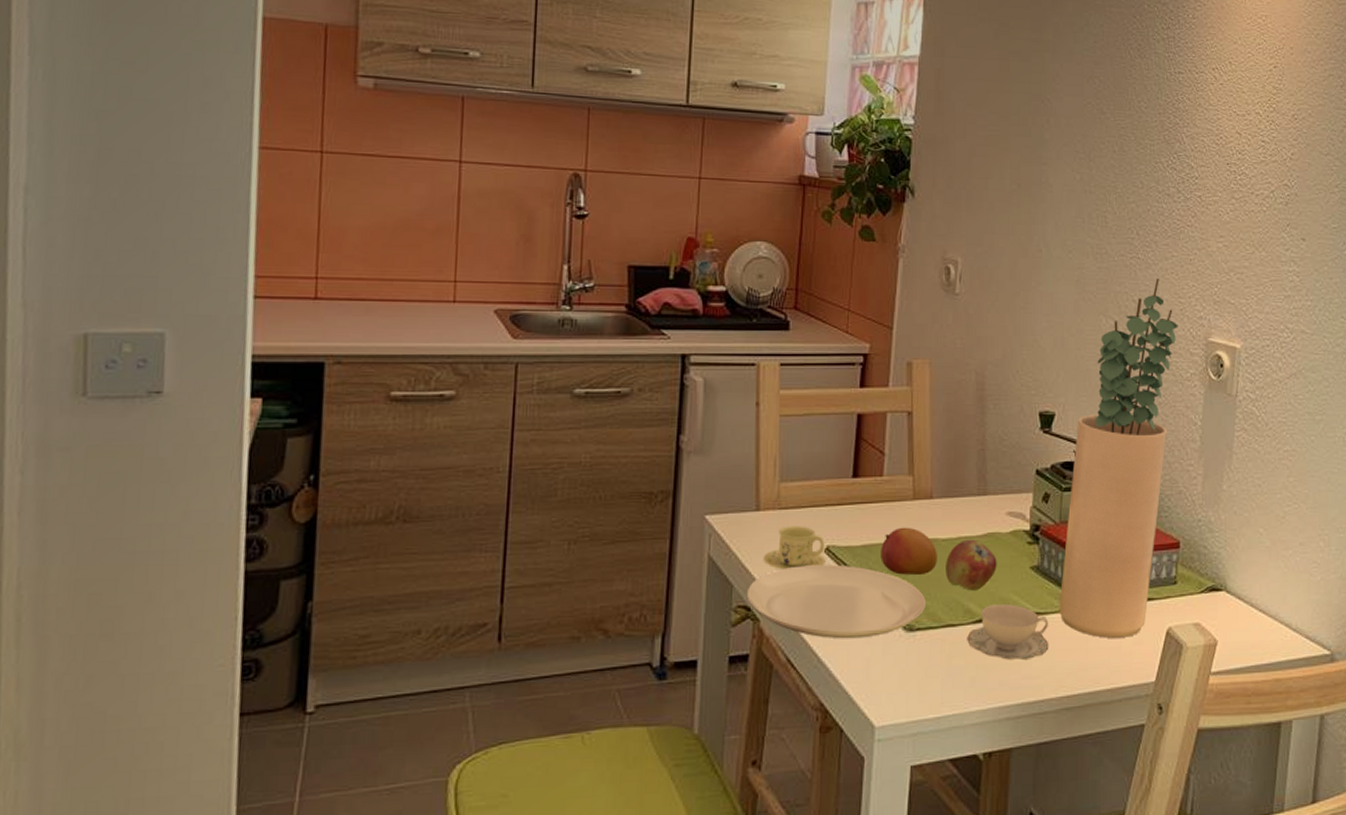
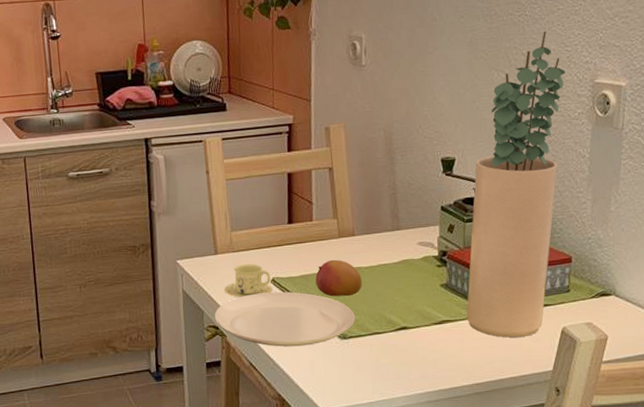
fruit: present [946,539,997,591] -> none [369,265,412,306]
teacup: present [967,604,1049,661] -> none [390,315,460,358]

